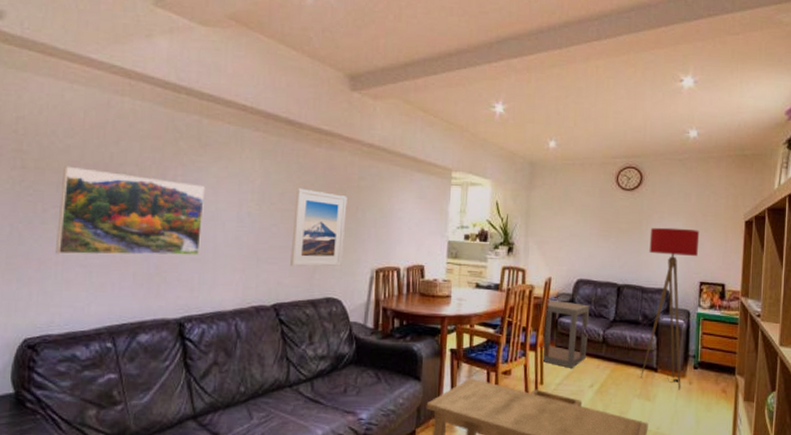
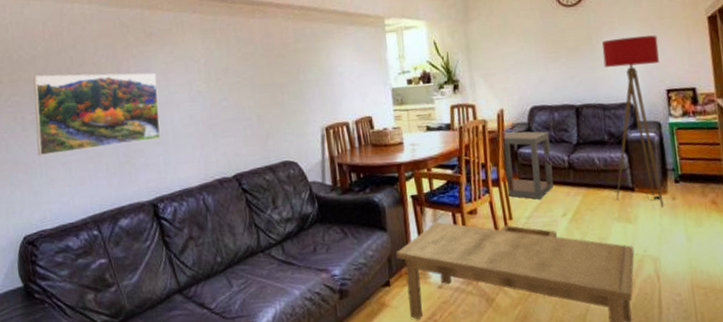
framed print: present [290,188,347,267] -> none [239,60,292,137]

